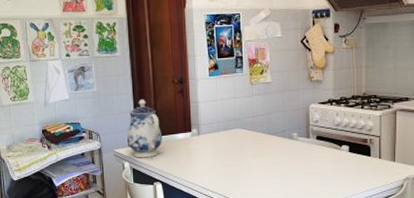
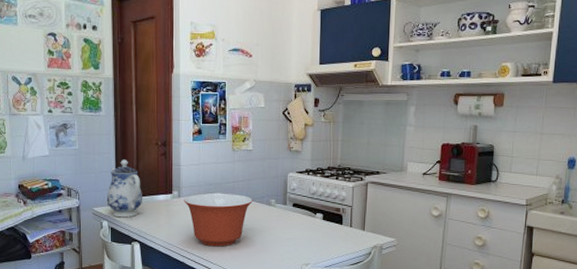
mixing bowl: none [203,129,274,184] -> present [184,193,253,247]

